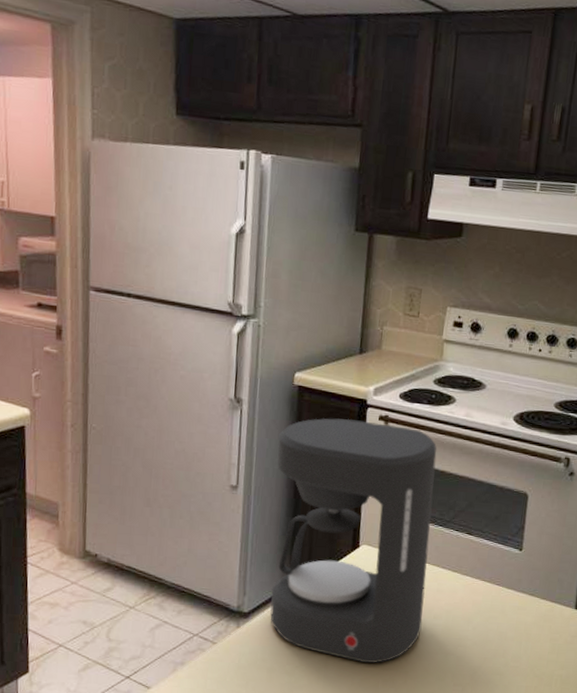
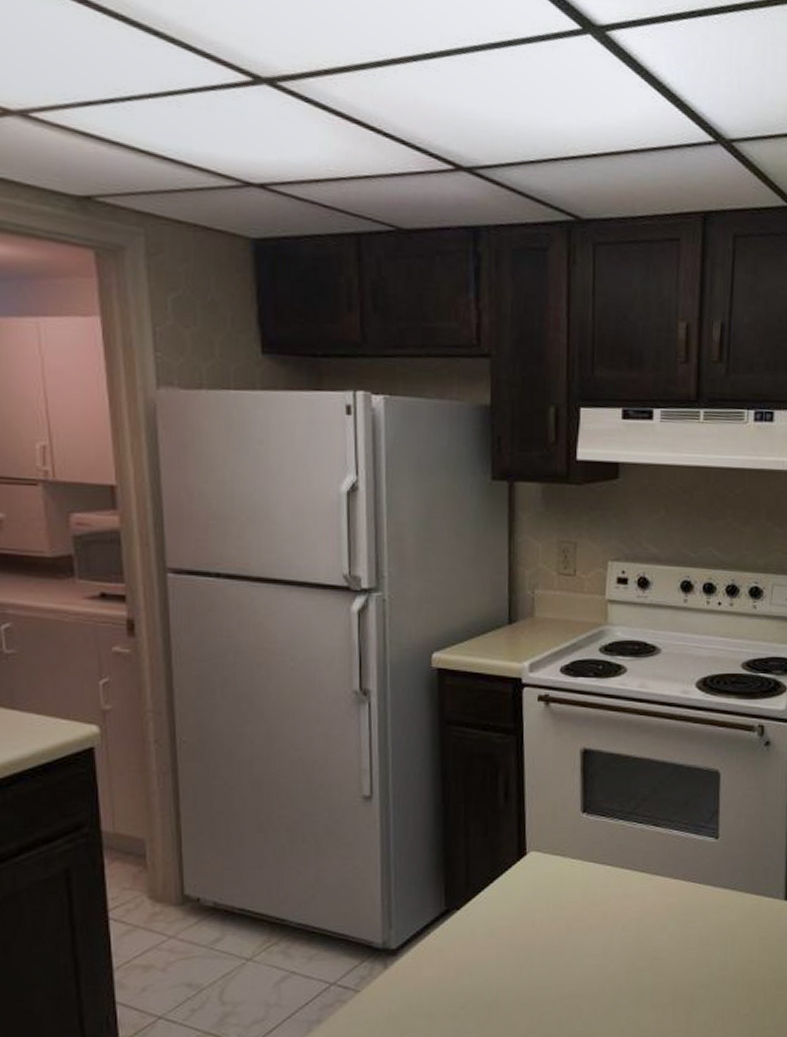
coffee maker: present [270,418,437,663] -> none [418,702,610,993]

